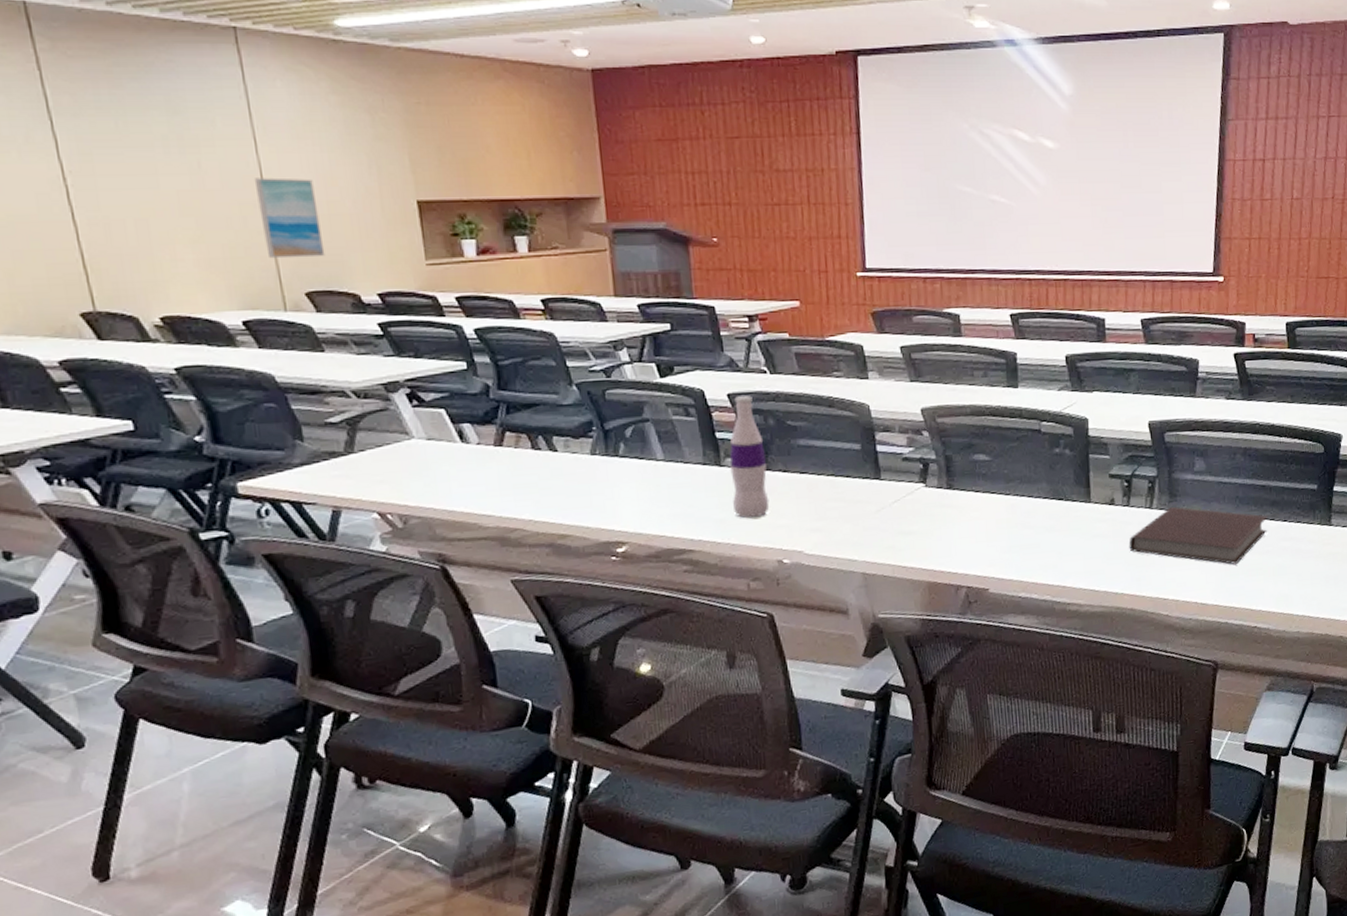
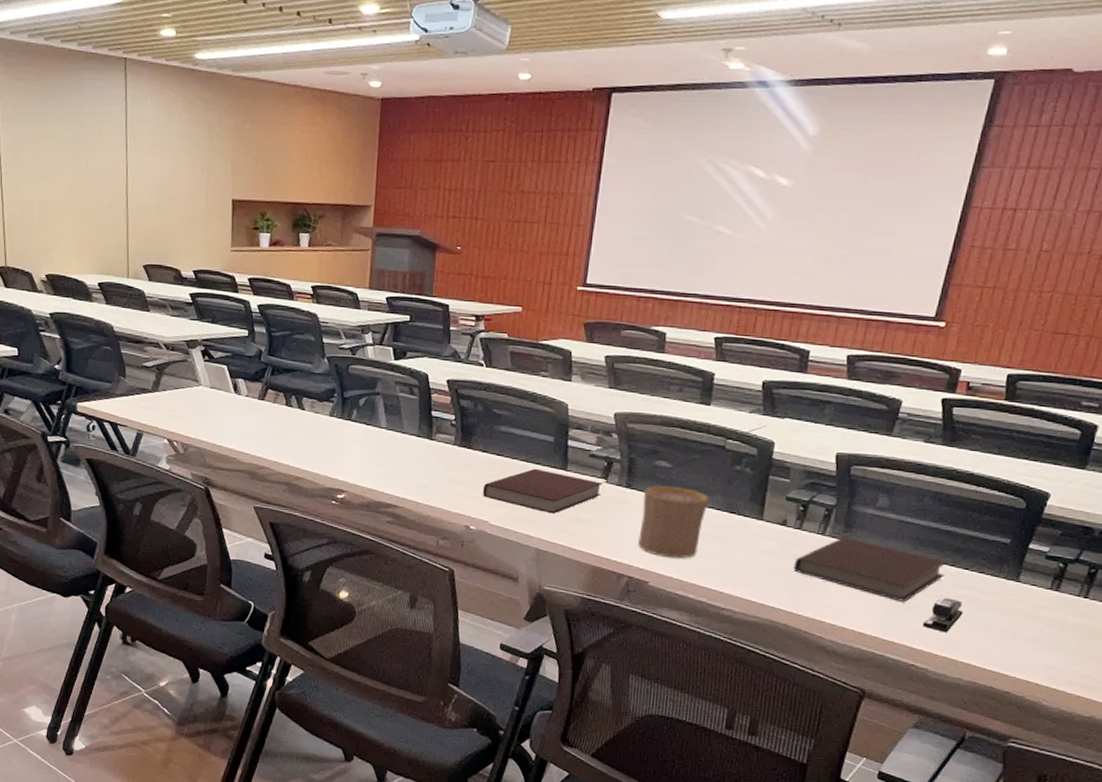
wall art: present [254,177,325,259] -> none [121,175,162,239]
bottle: present [729,396,770,518] -> none [436,383,471,486]
notebook: none [791,482,923,531] -> present [483,468,603,514]
cup: none [967,479,1035,559] -> present [638,485,710,559]
stapler: none [1257,553,1290,588] -> present [922,598,963,633]

